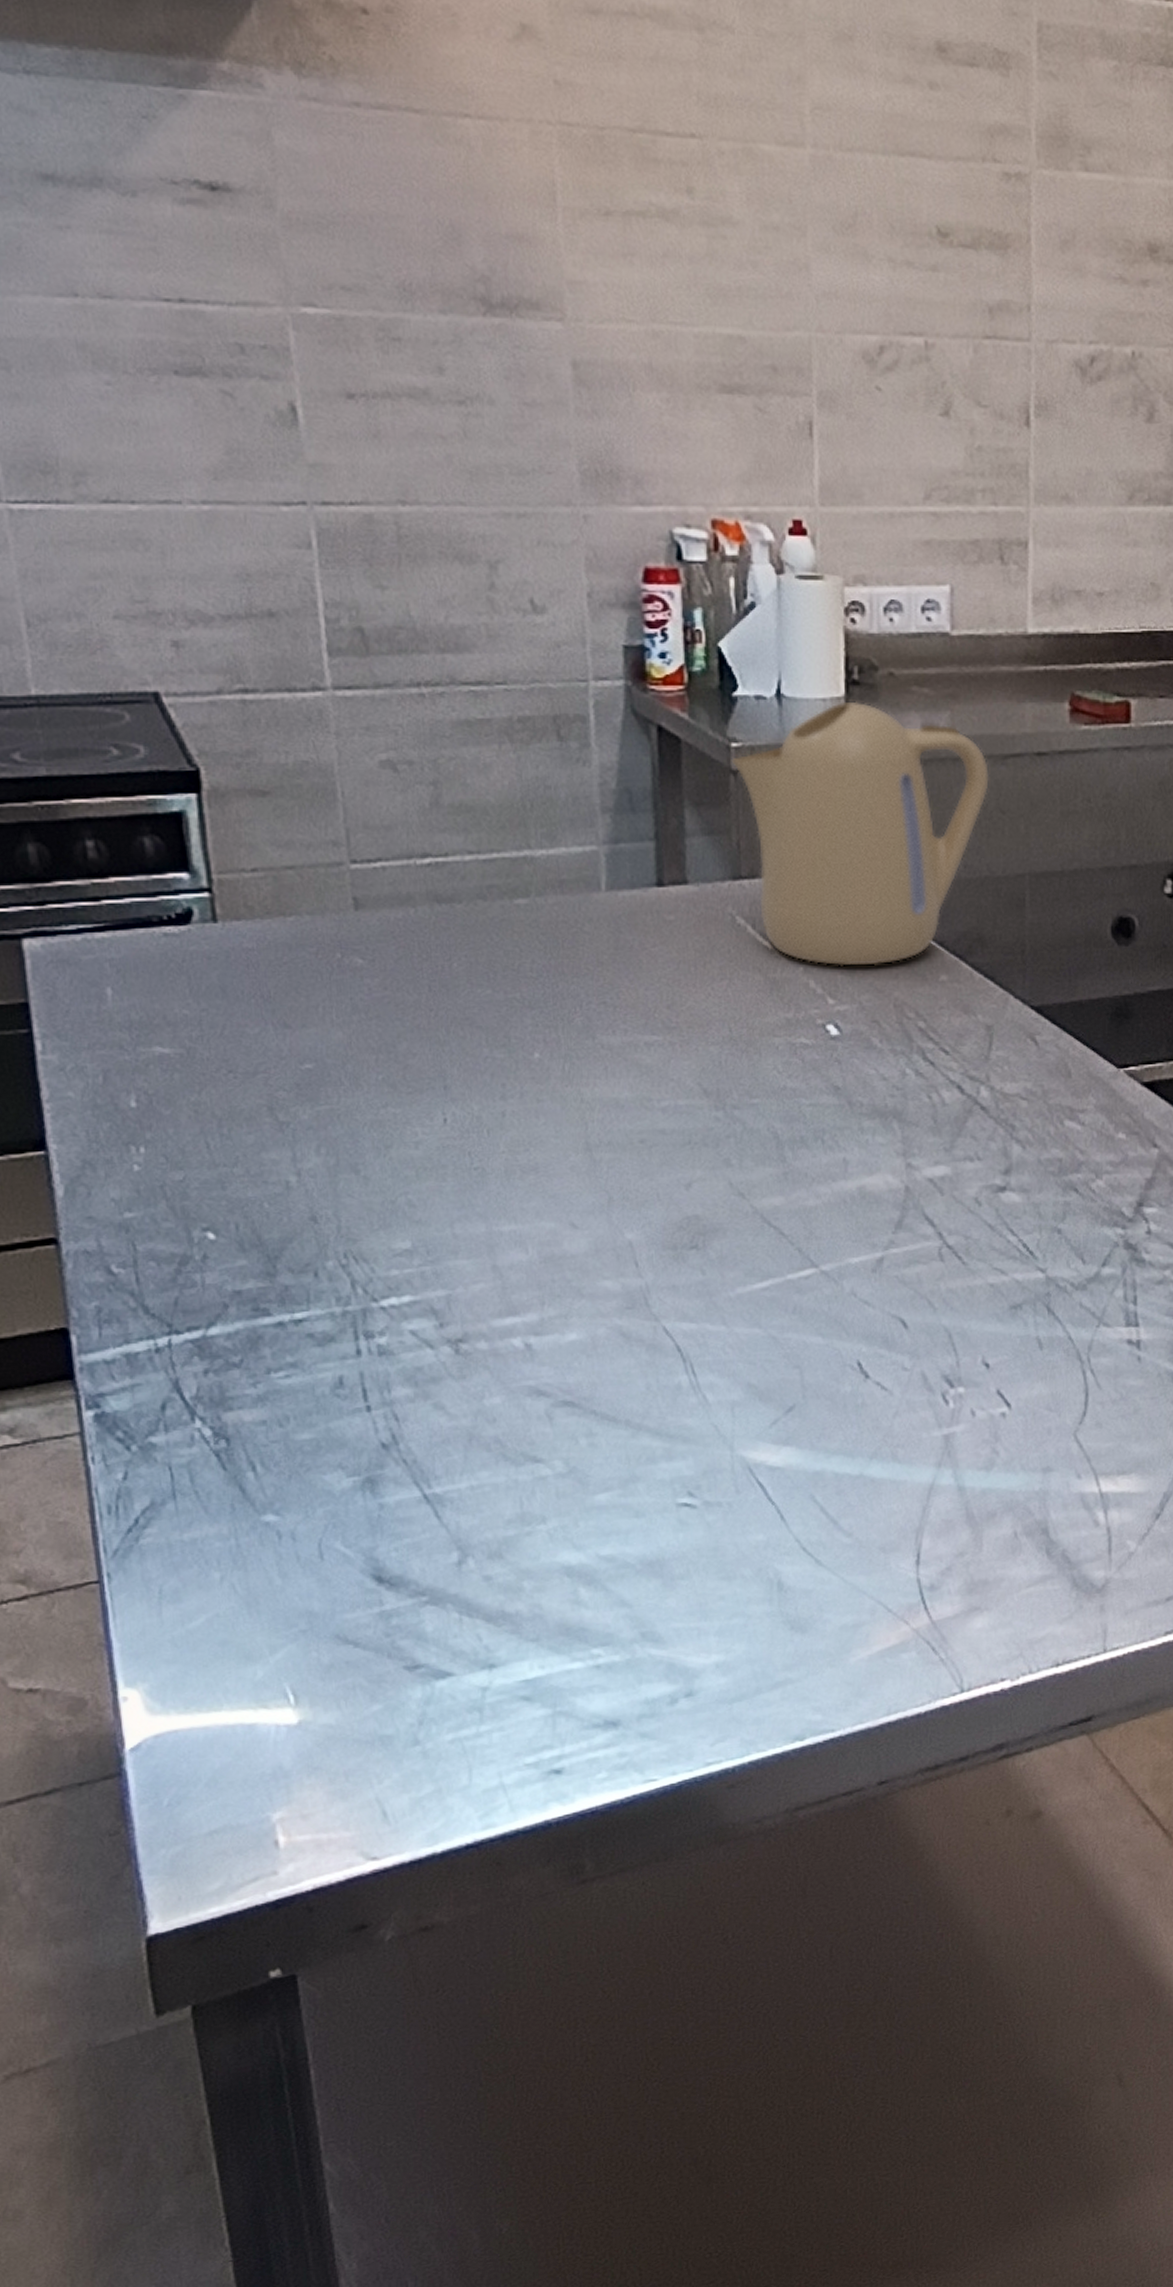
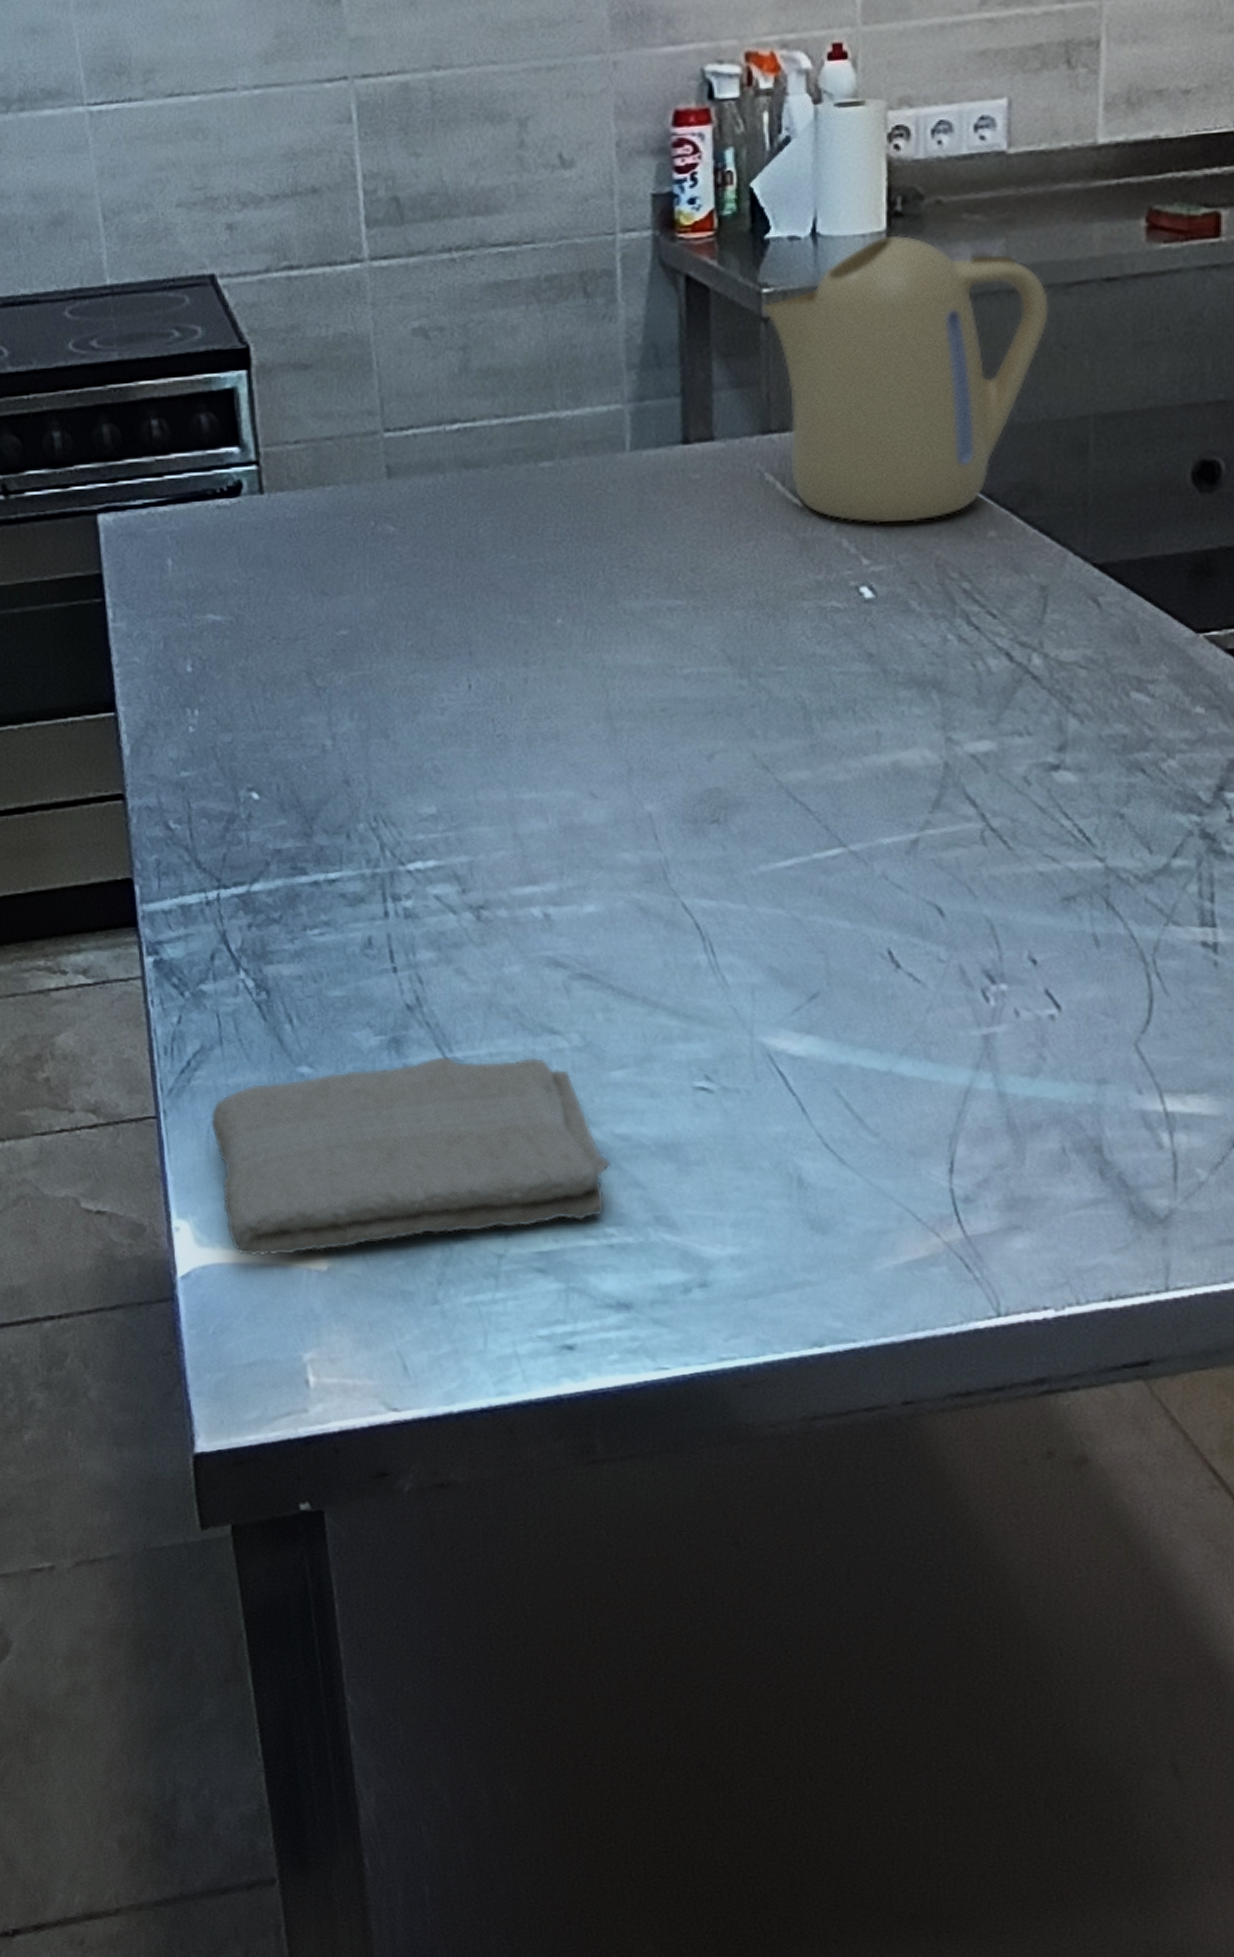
washcloth: none [163,1486,597,1720] -> present [210,1056,612,1257]

